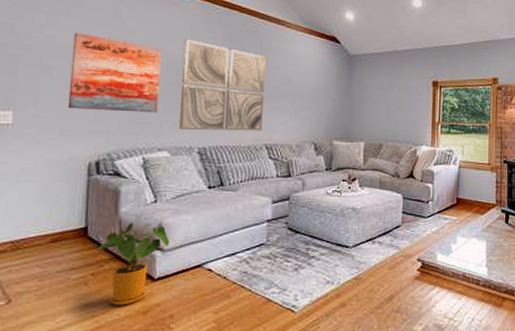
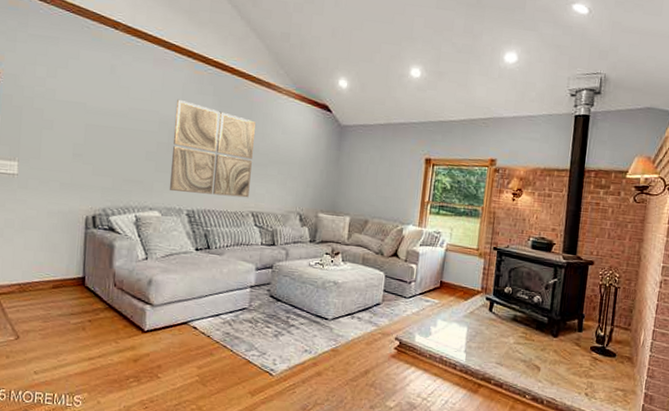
wall art: present [67,32,162,113] -> none [67,87,155,173]
house plant: present [98,222,169,306] -> none [94,276,159,352]

